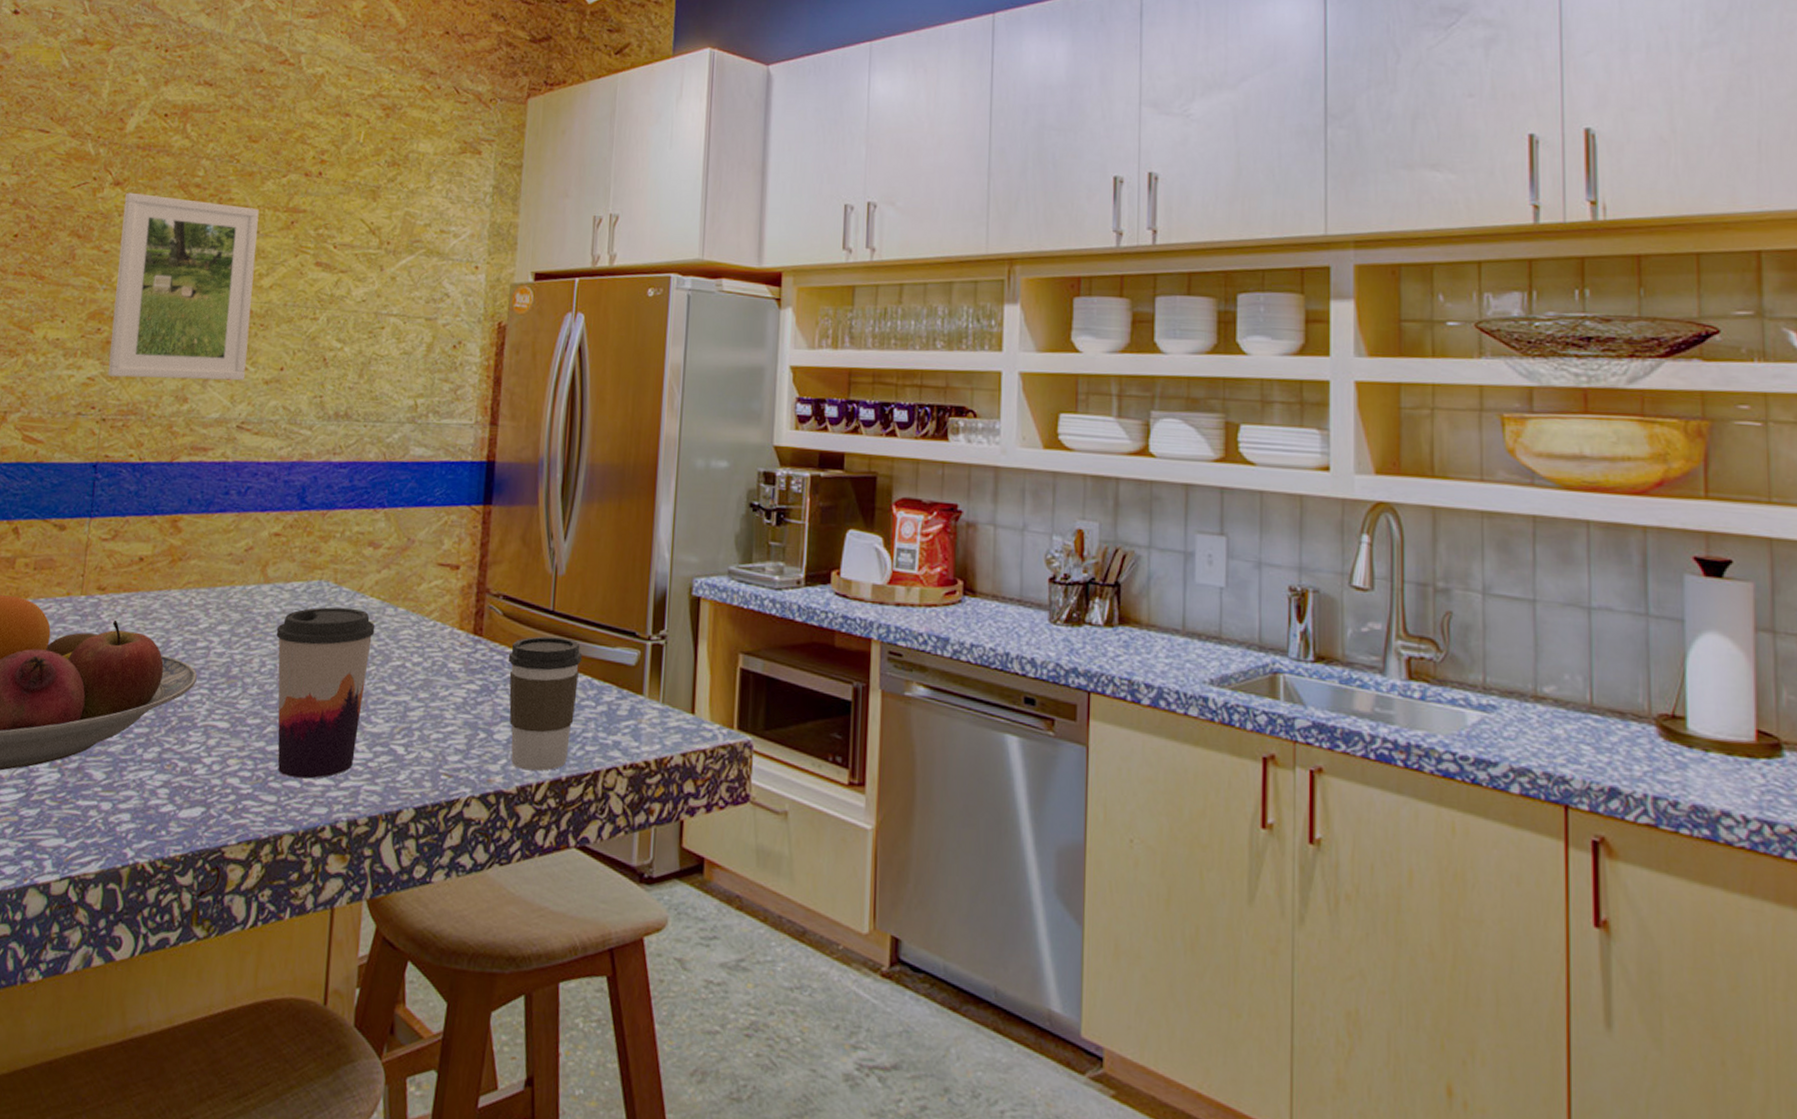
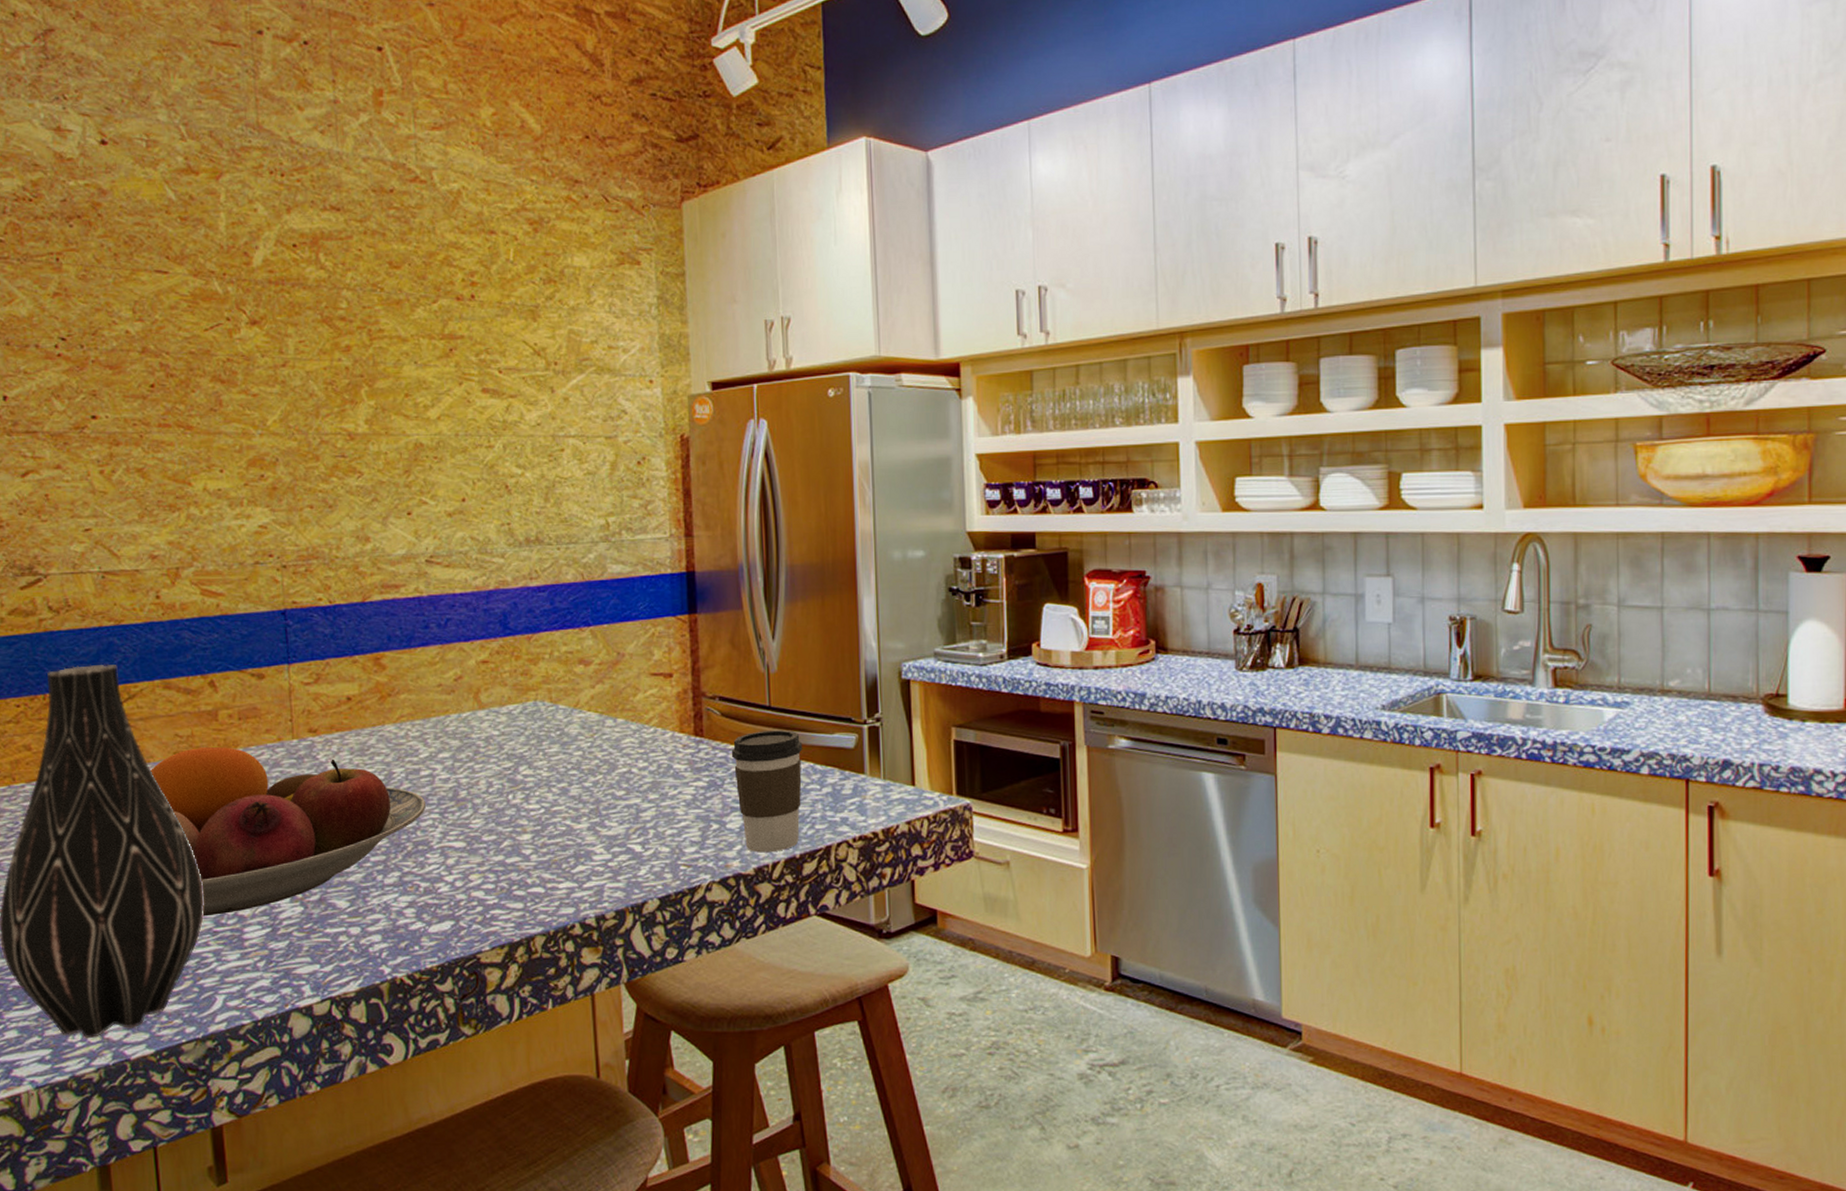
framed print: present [107,192,259,381] -> none [265,331,427,522]
coffee cup: present [276,607,376,779] -> none [498,723,597,884]

